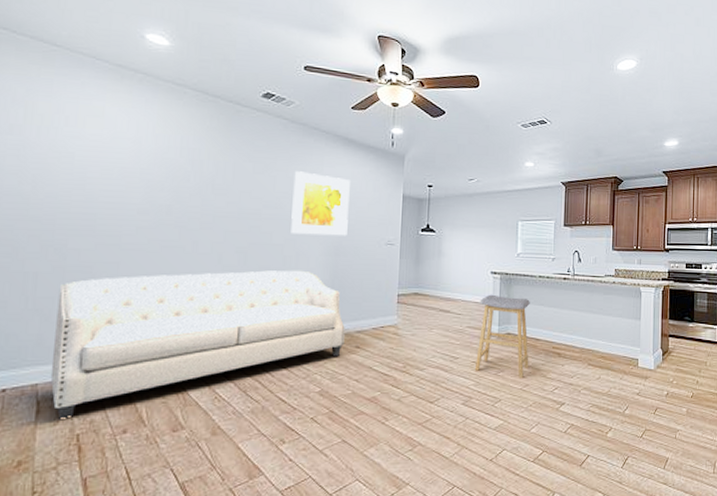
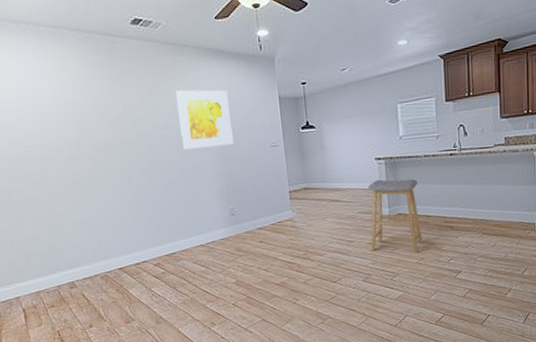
sofa: present [50,270,345,421] -> none [13,181,249,322]

